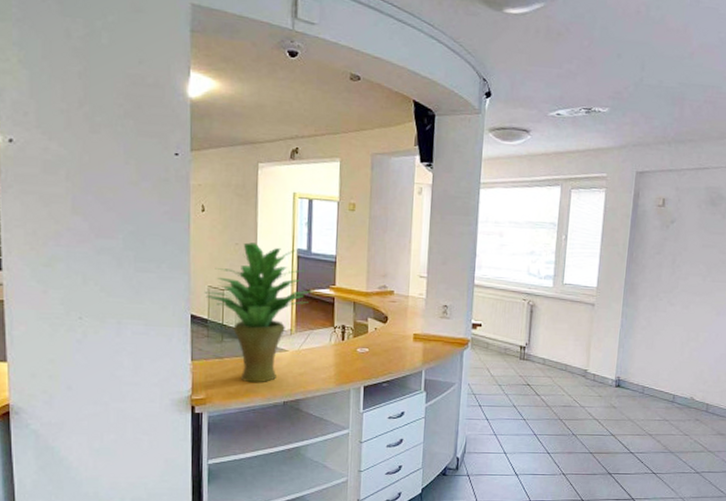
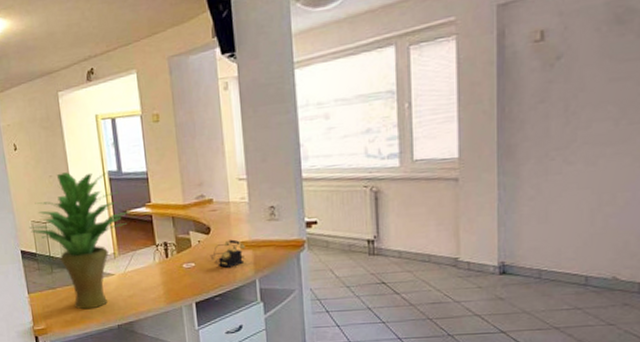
telephone: none [383,330,417,358] -> present [209,239,245,269]

